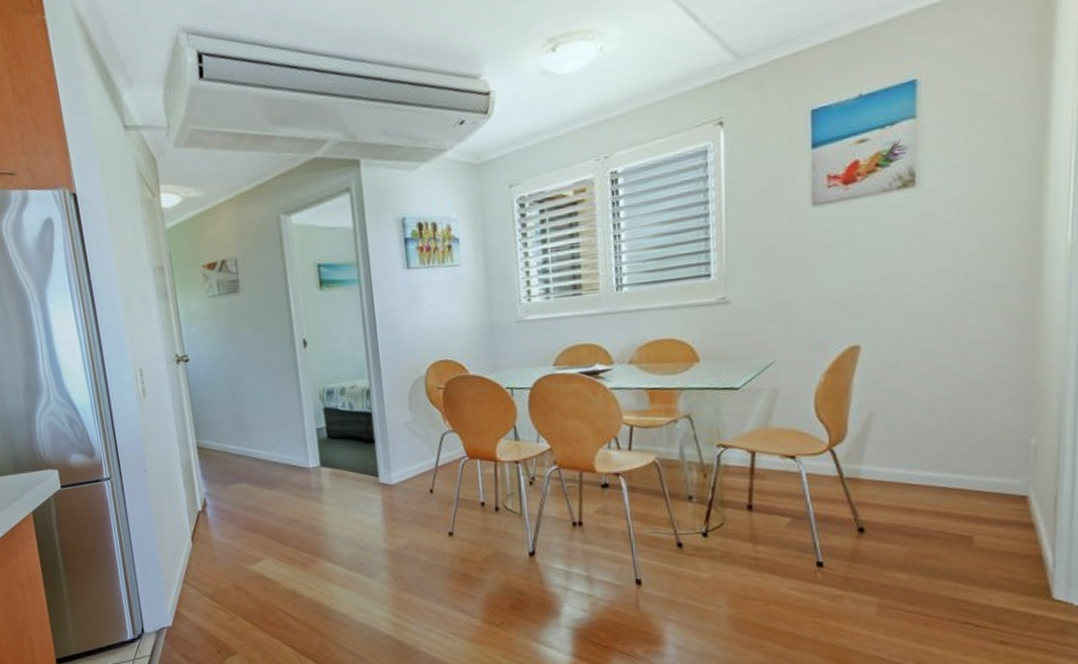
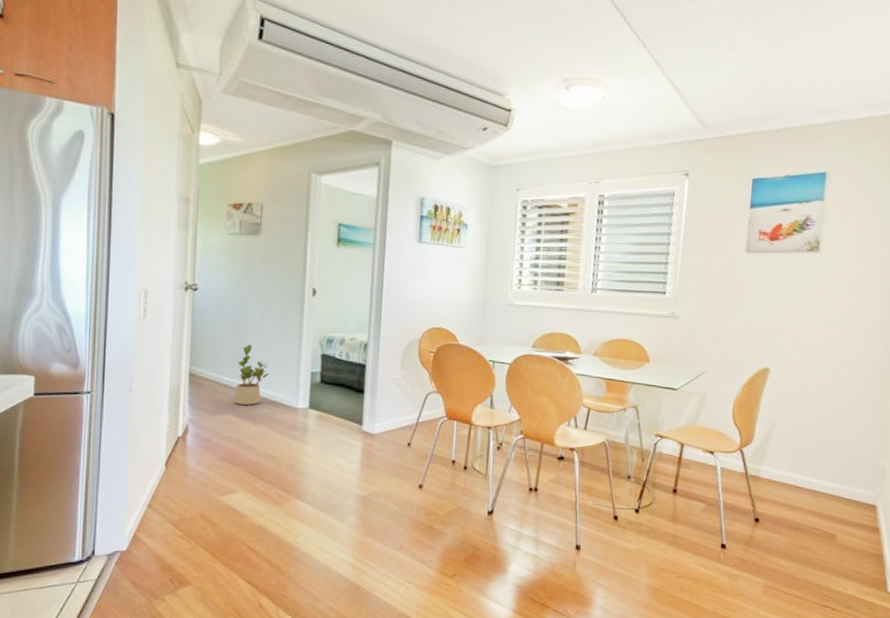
potted plant: none [242,408,275,472] -> present [234,344,270,405]

